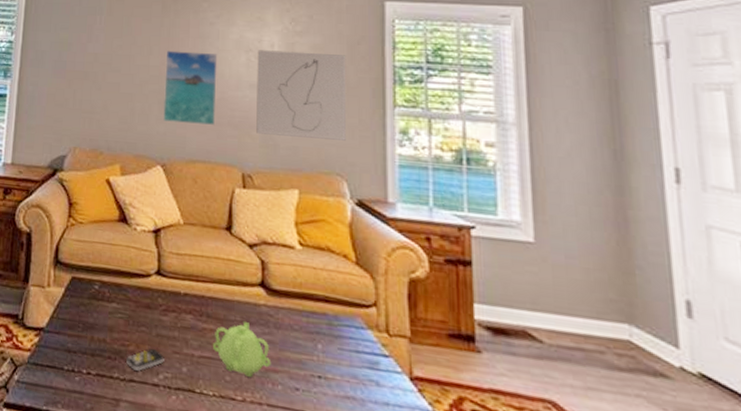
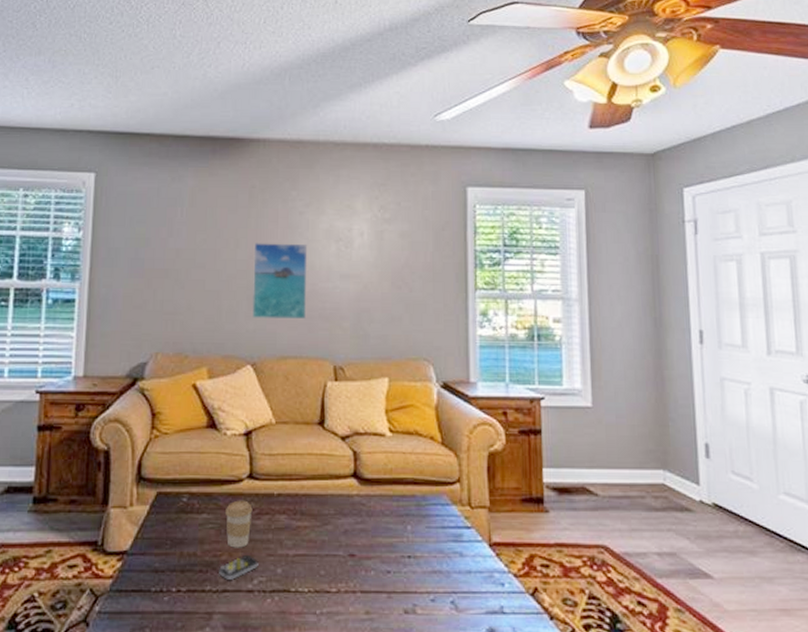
coffee cup: none [133,294,160,342] -> present [224,500,253,548]
teapot: present [213,322,272,378] -> none [307,514,364,569]
wall art: present [256,50,347,141] -> none [347,239,433,326]

